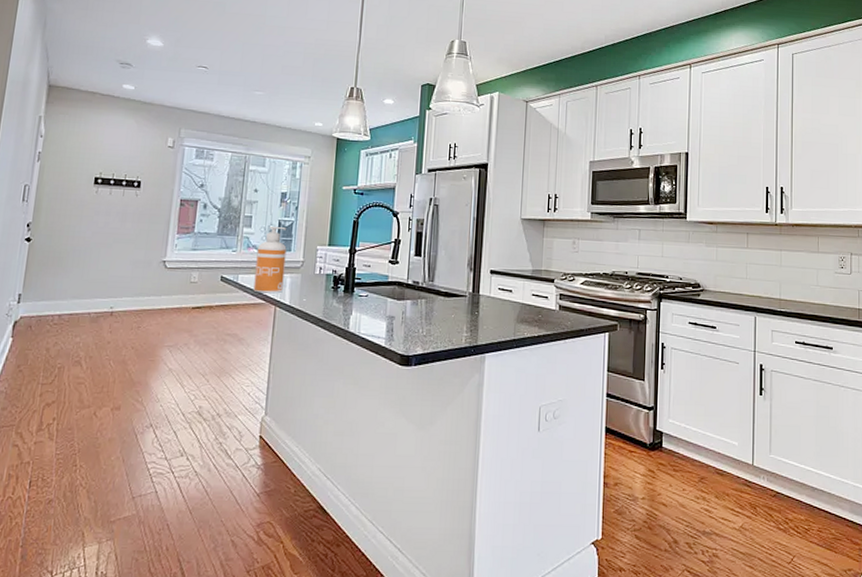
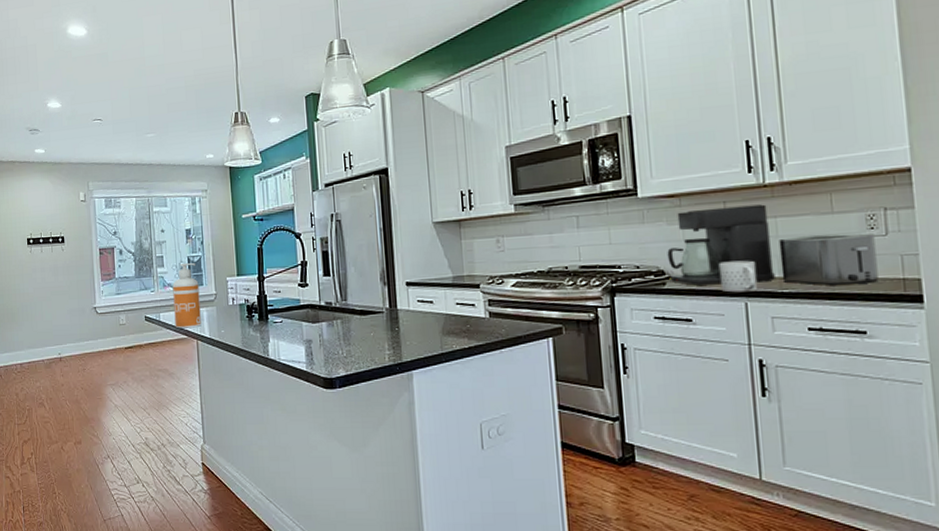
coffee maker: none [703,236,777,300] -> present [667,204,775,287]
mug: none [739,281,765,308] -> present [718,260,759,293]
toaster: none [781,268,843,310] -> present [779,233,879,287]

